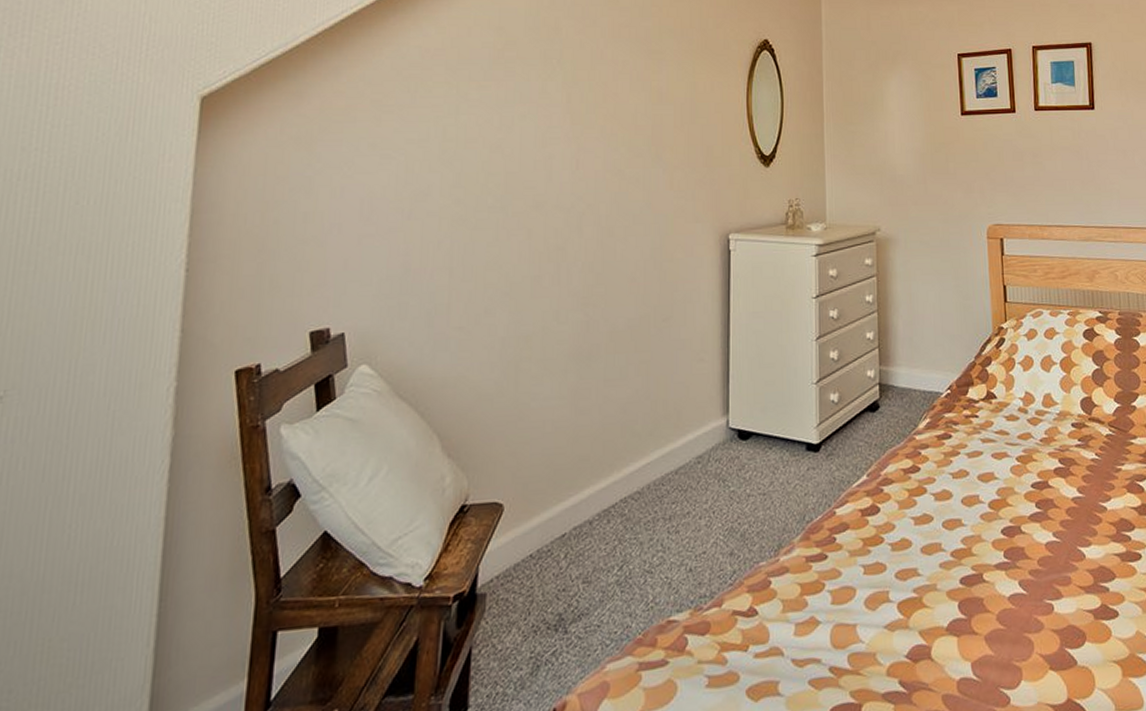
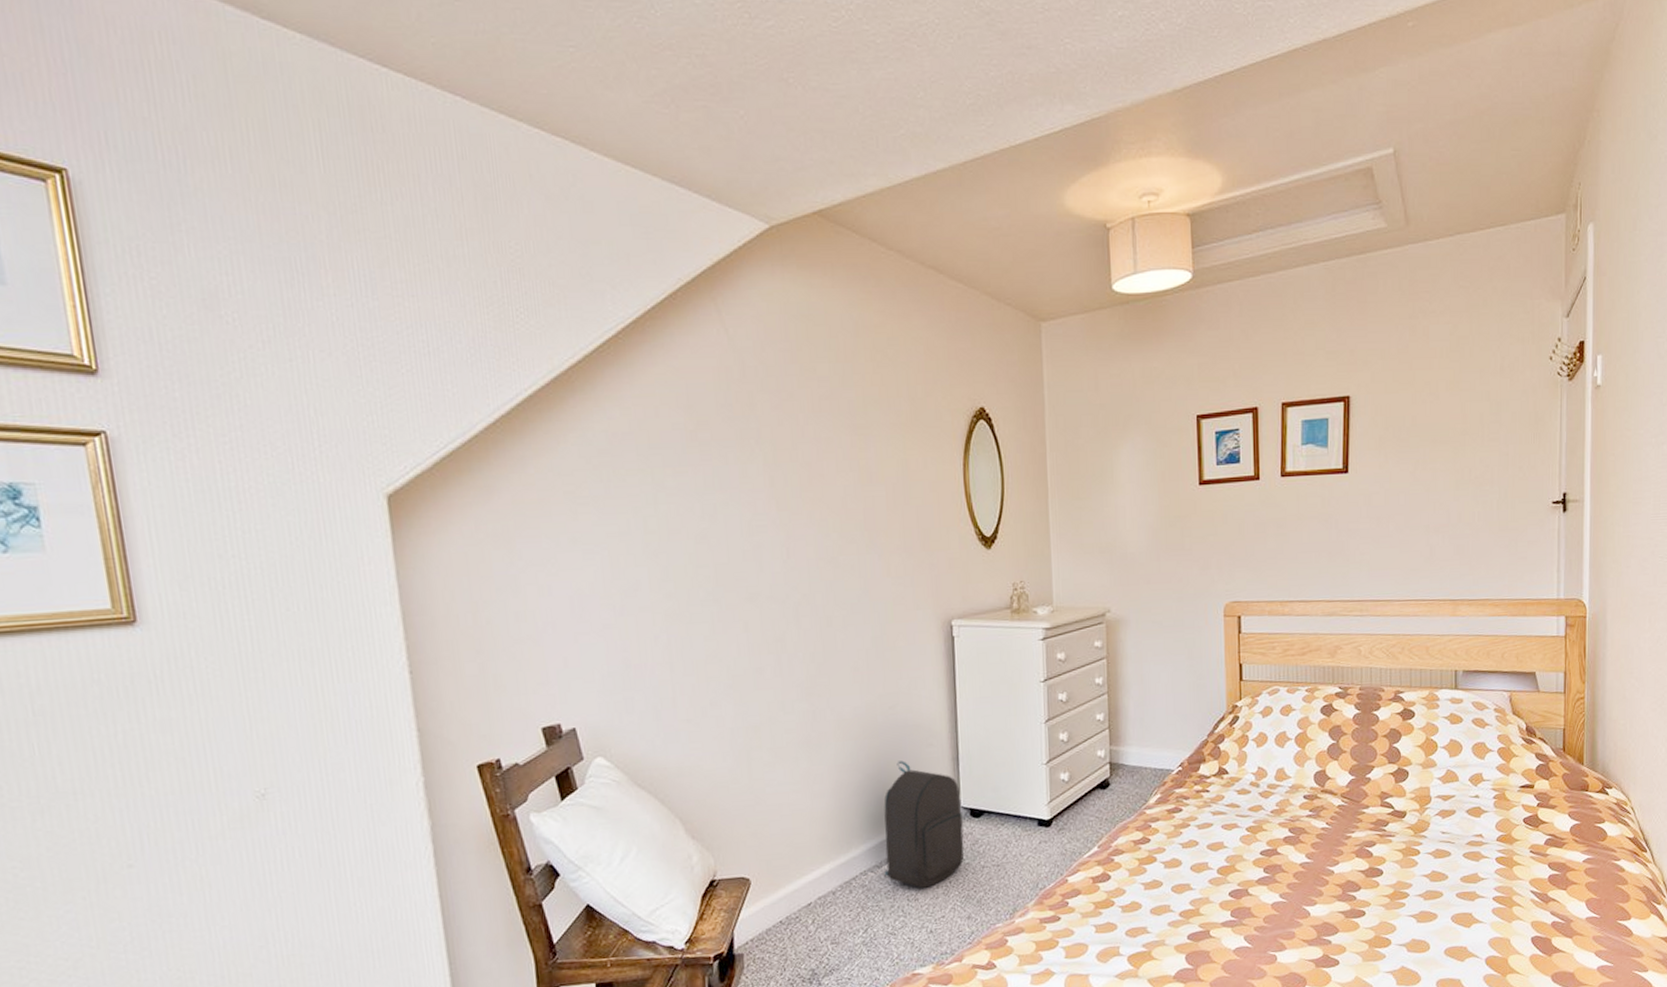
backpack: none [645,376,730,519] -> present [884,760,964,888]

